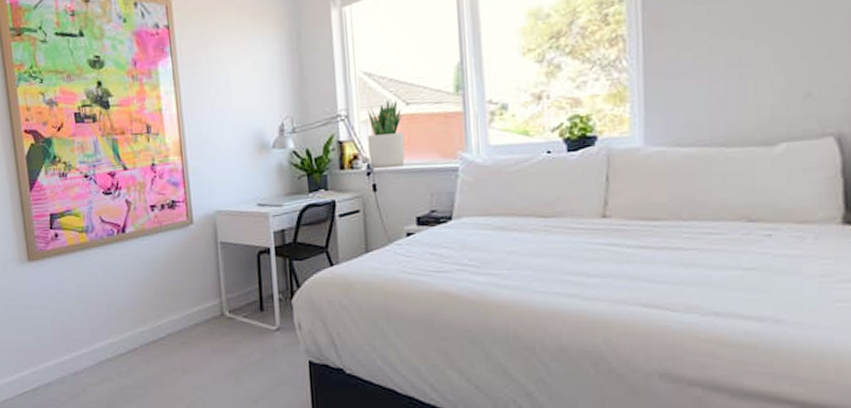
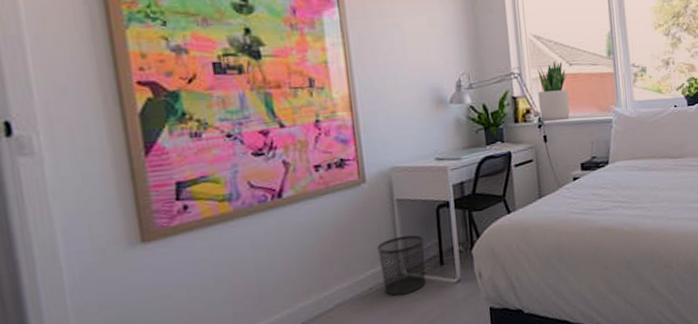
waste bin: none [202,278,246,335] -> present [377,234,426,296]

